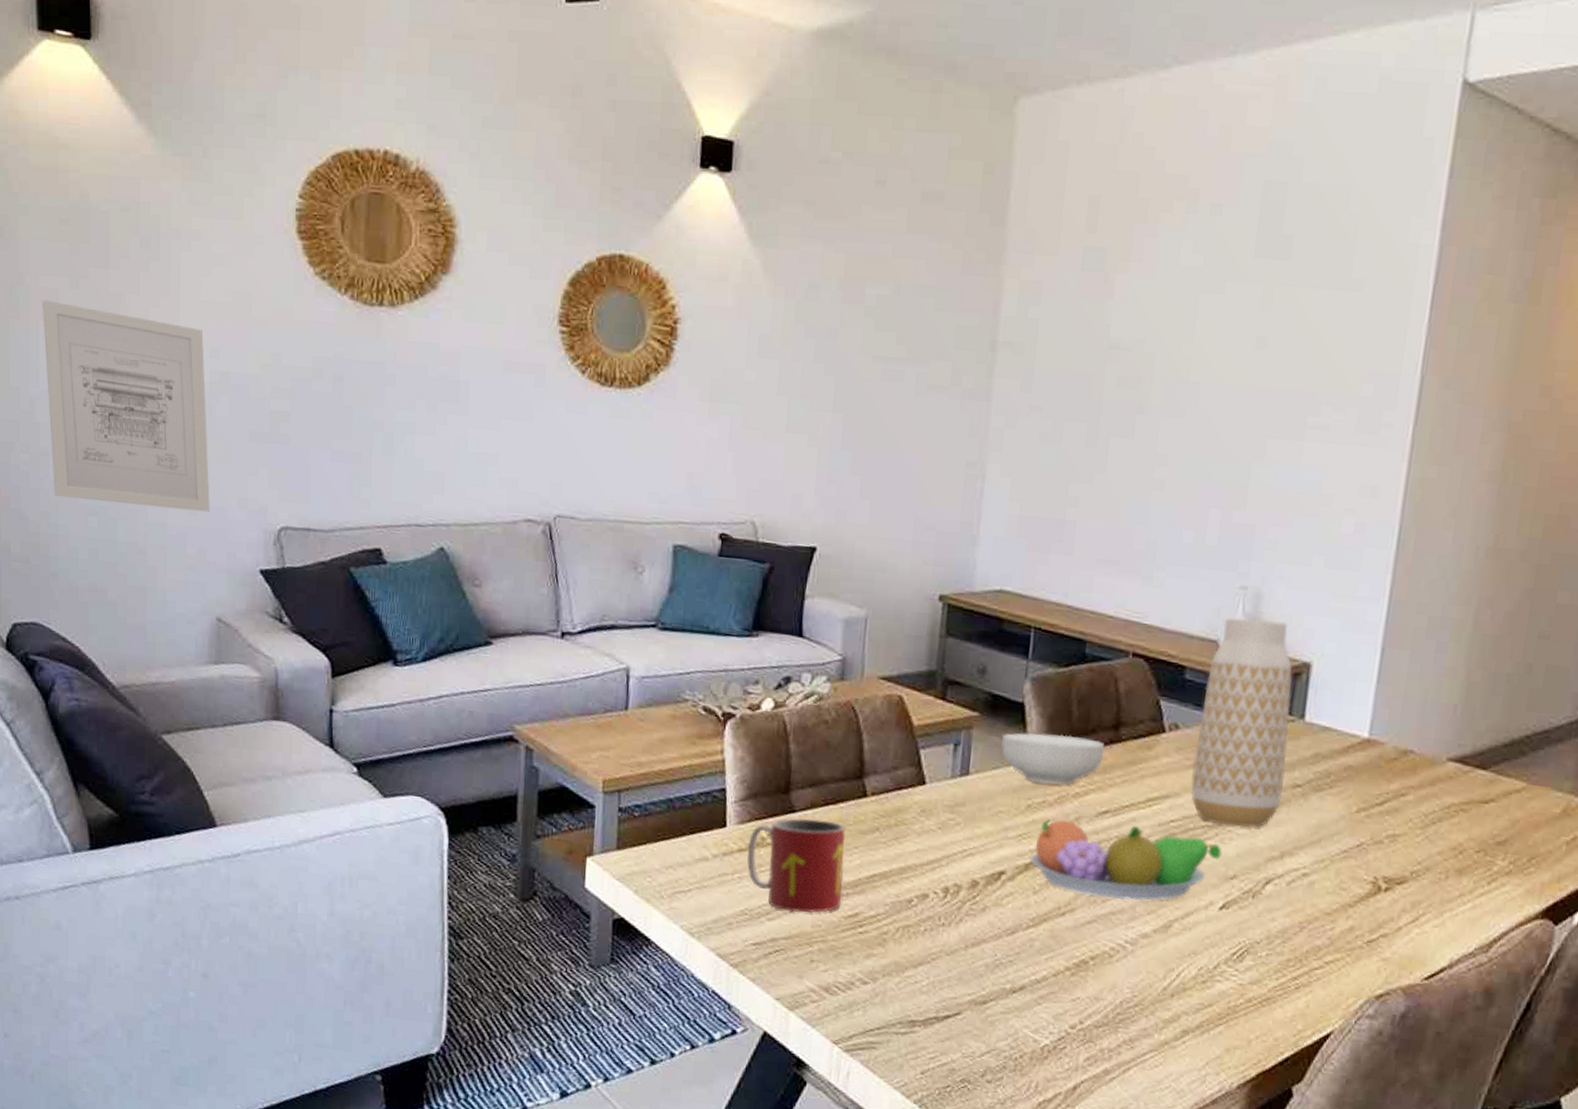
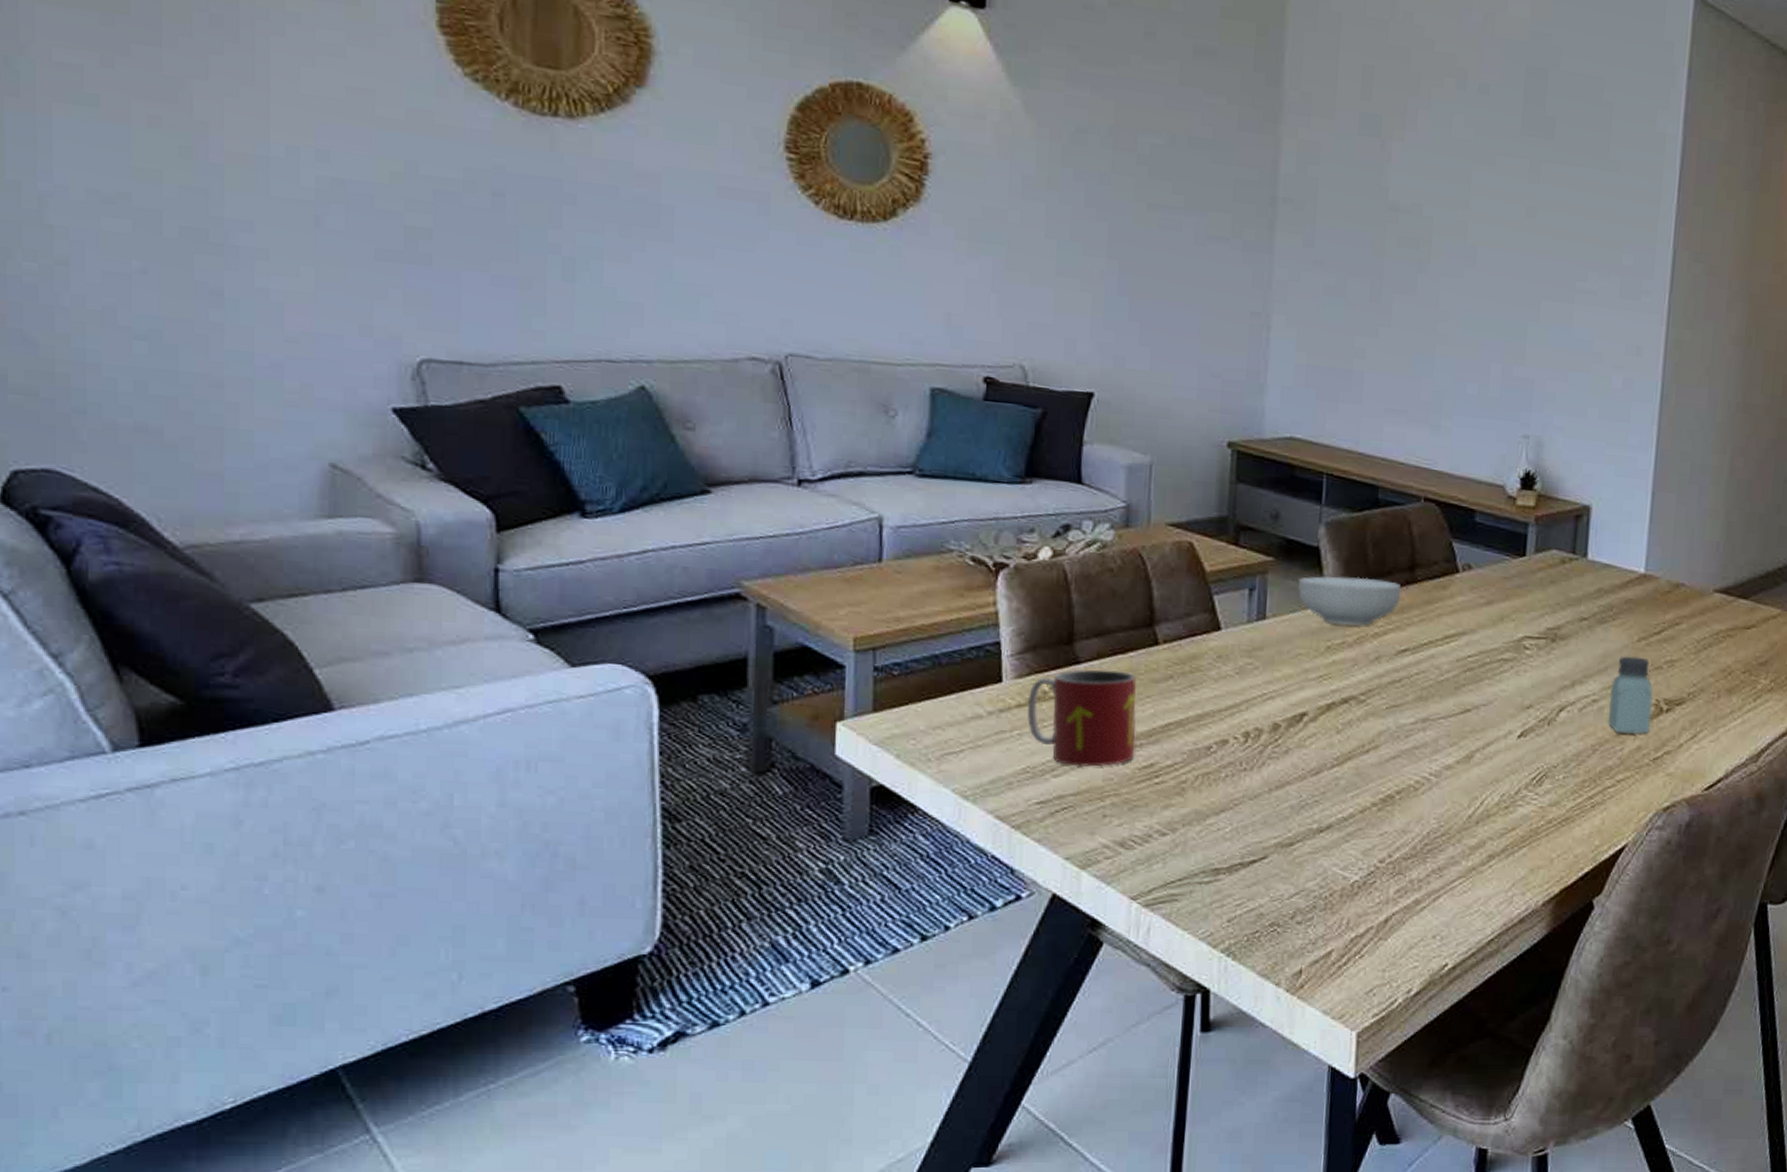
wall art: present [42,300,210,513] -> none [56,77,318,341]
fruit bowl: present [1029,819,1222,902] -> none [1331,659,1518,735]
vase: present [1191,617,1292,828] -> none [1486,464,1574,660]
saltshaker: none [1319,828,1371,914] -> present [1608,656,1653,735]

